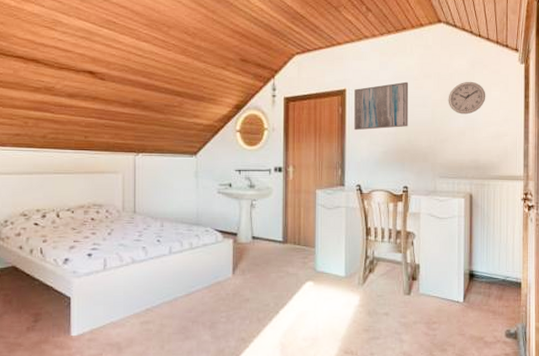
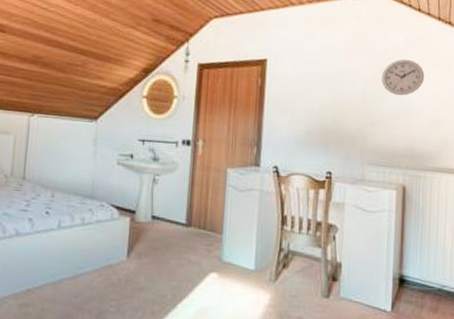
wall art: present [354,81,409,131] -> none [274,55,338,106]

